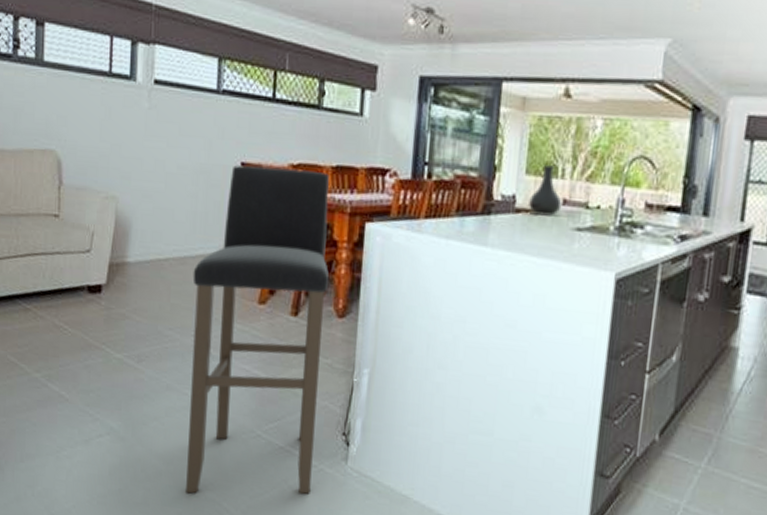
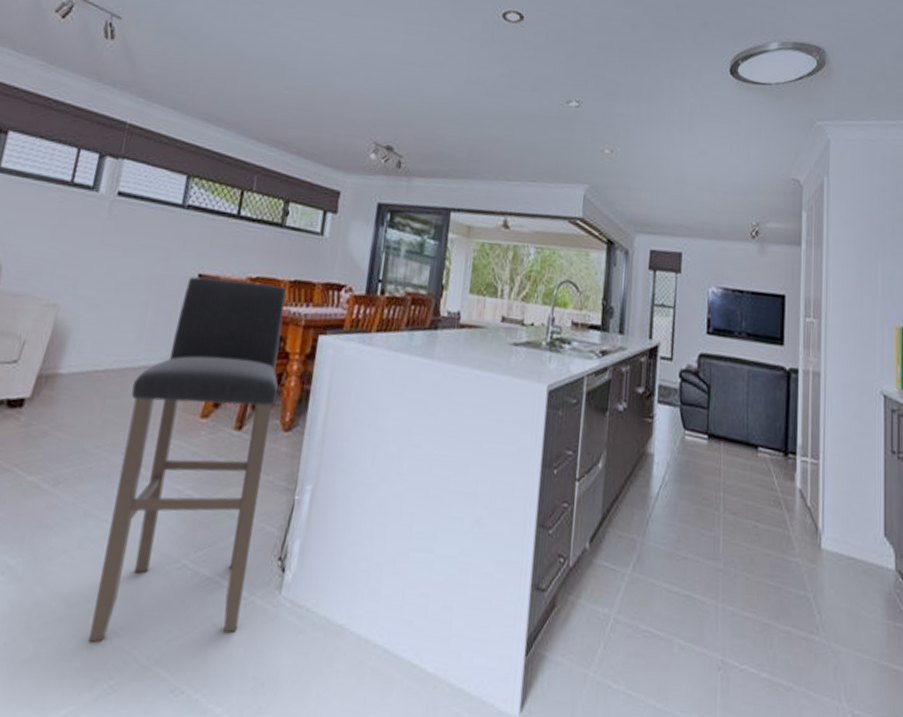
vase: present [529,165,562,216] -> none [472,285,501,332]

